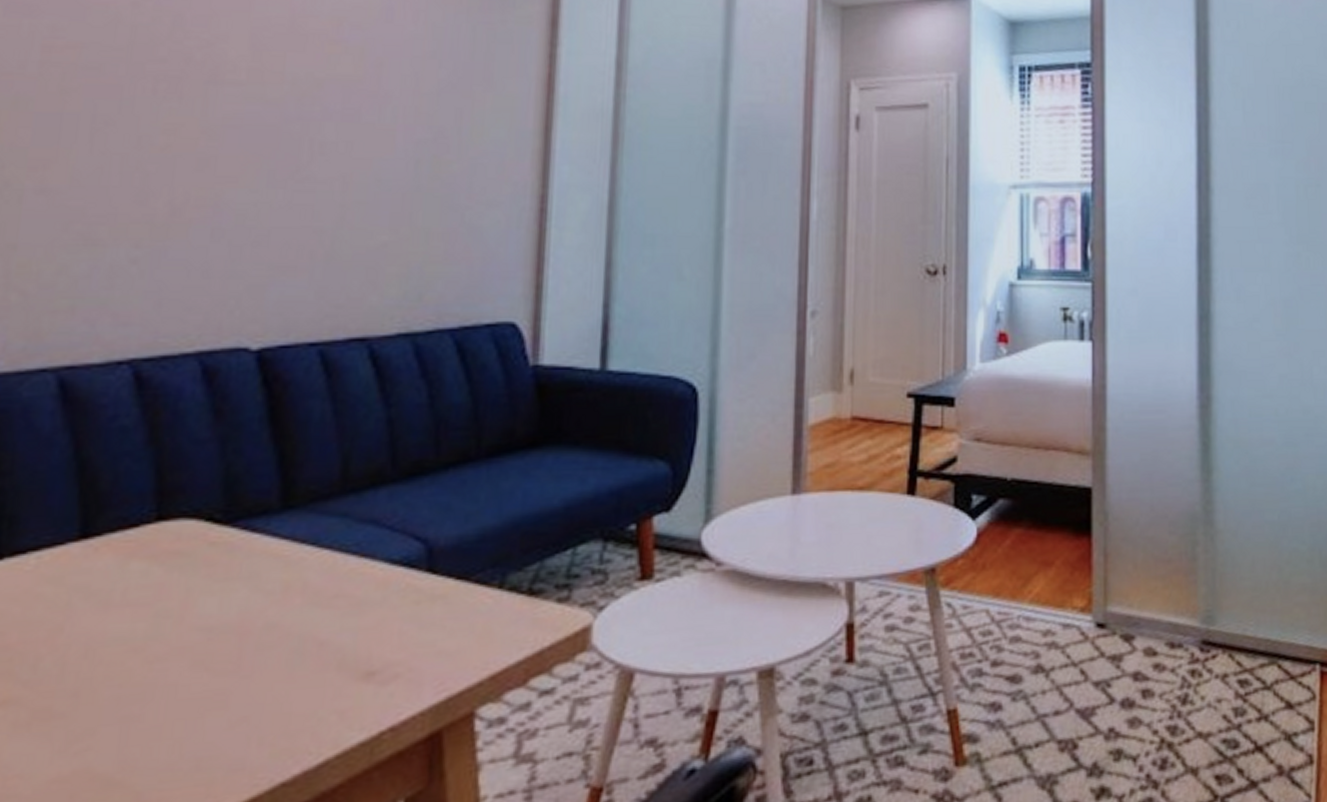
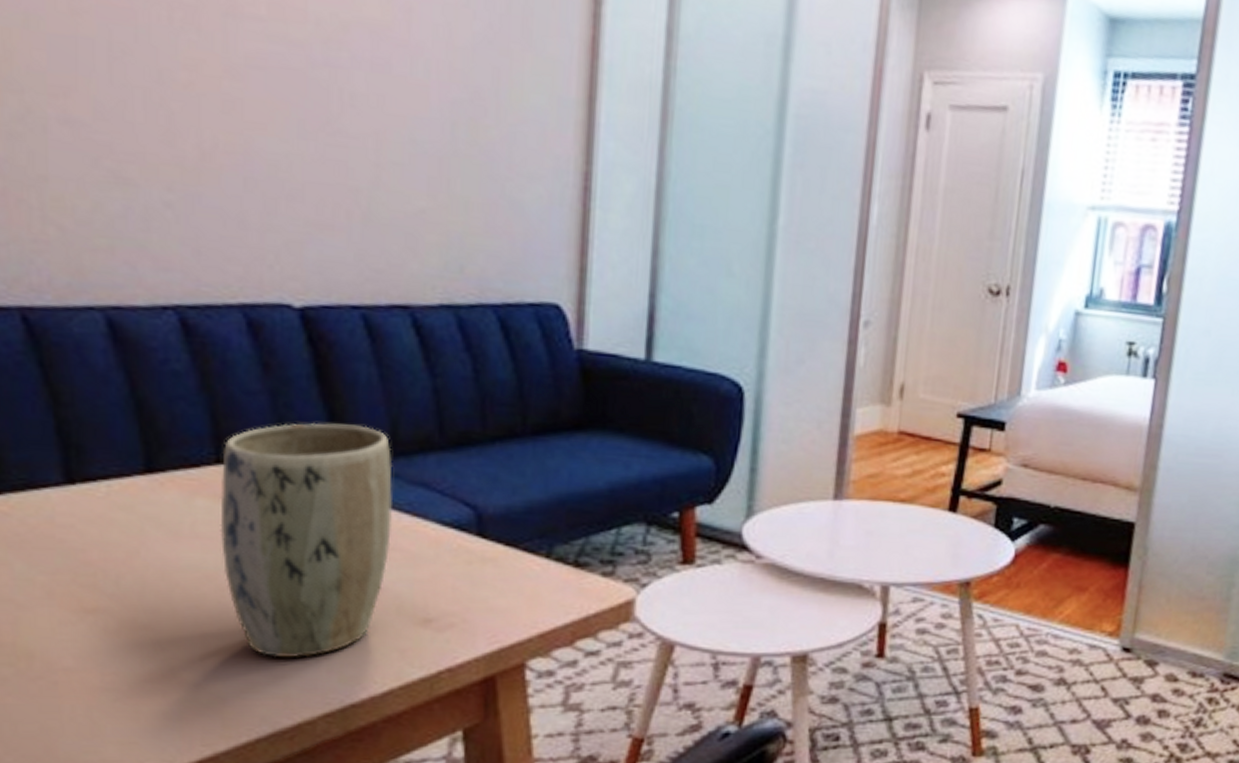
plant pot: none [153,465,342,737] -> present [220,422,393,658]

